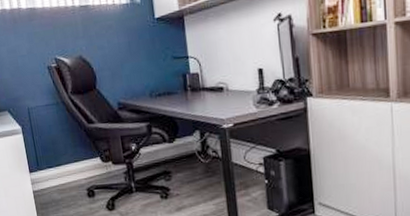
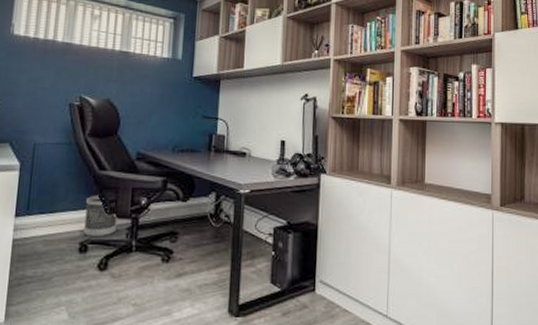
wastebasket: none [83,146,115,184] -> present [82,195,117,238]

